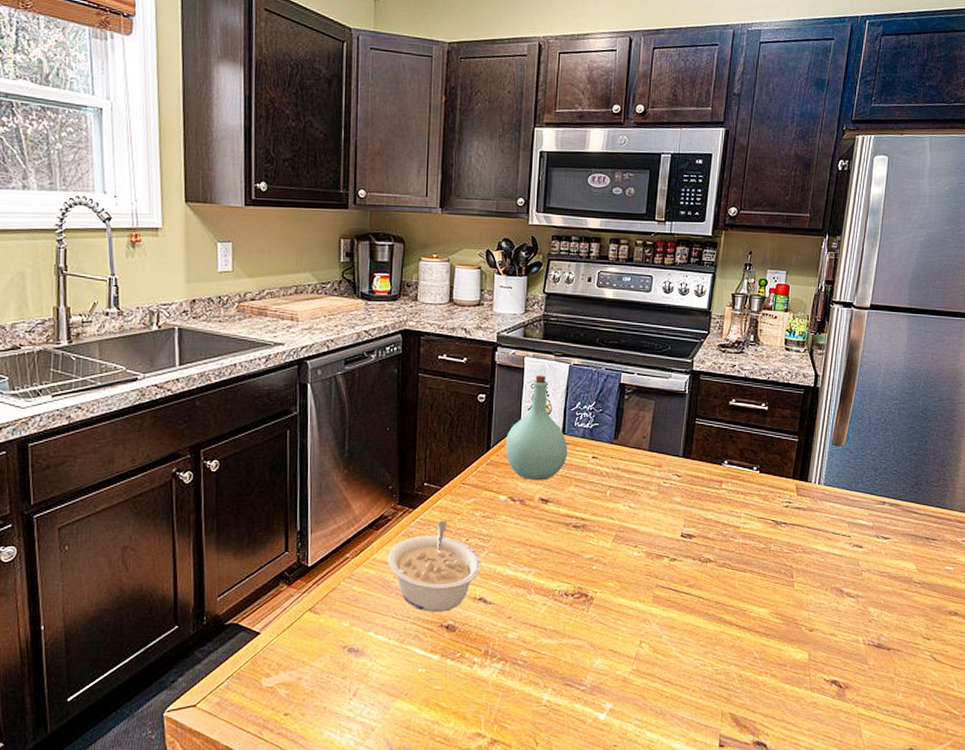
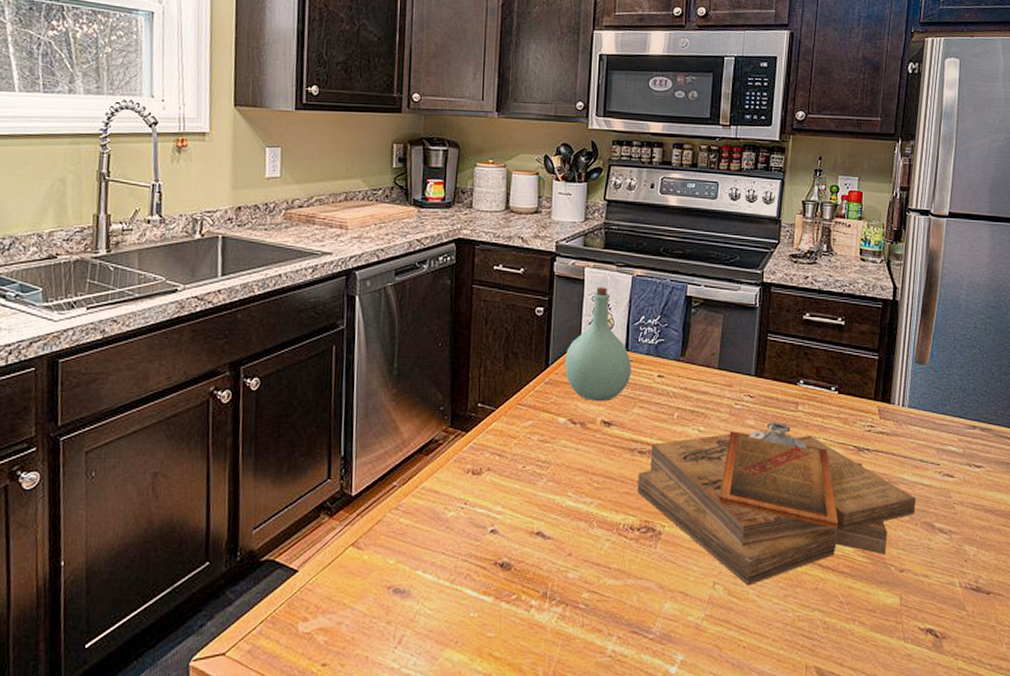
legume: present [388,520,481,612] -> none [438,444,539,548]
clipboard: none [572,498,827,644] -> present [638,422,916,586]

